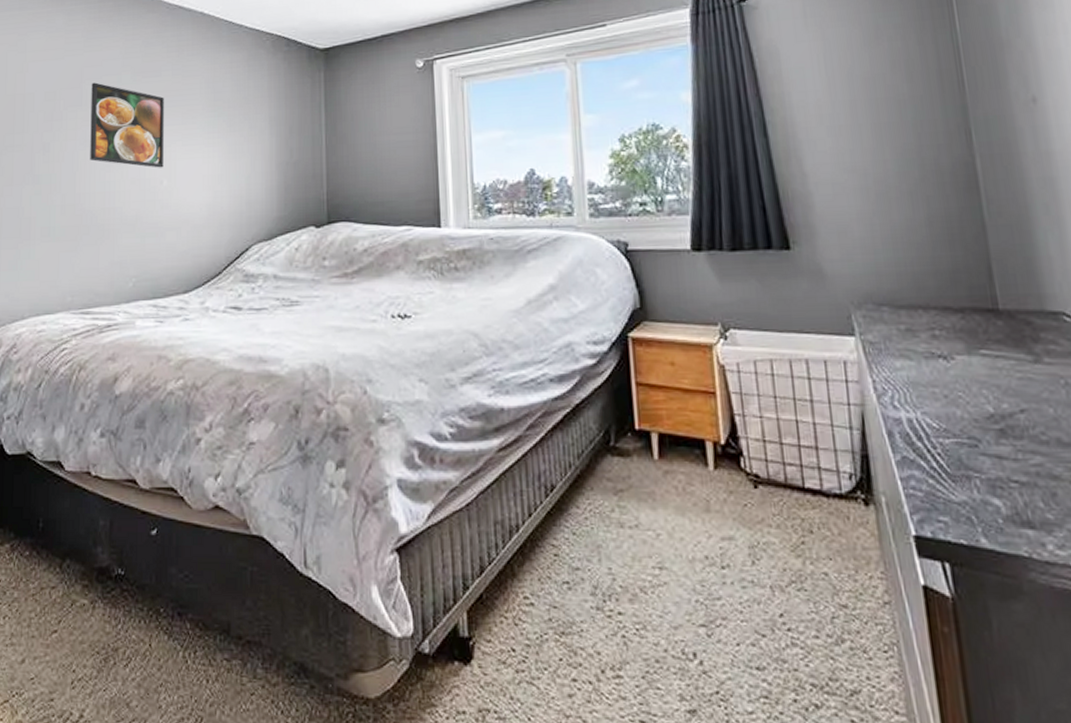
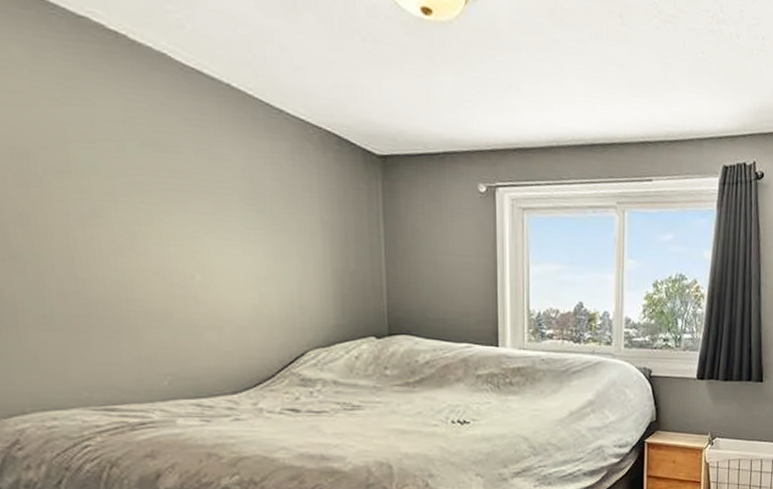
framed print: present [90,82,164,168] -> none [80,146,195,261]

